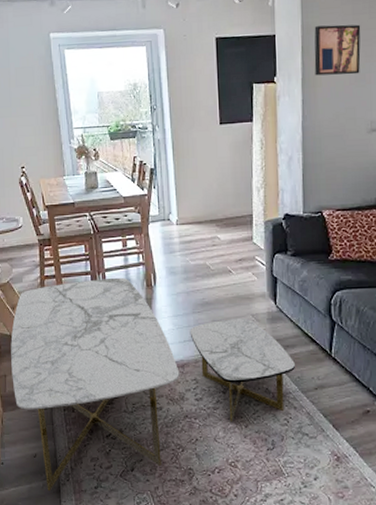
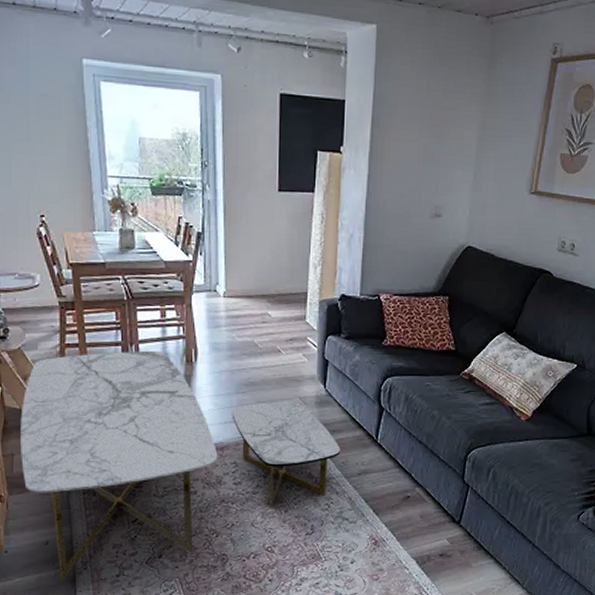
wall art: present [314,24,361,76] -> none [383,97,434,155]

